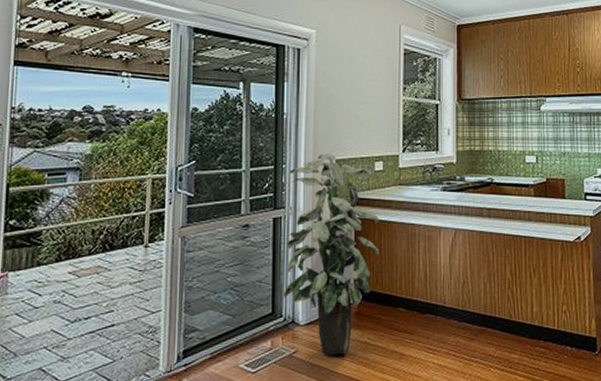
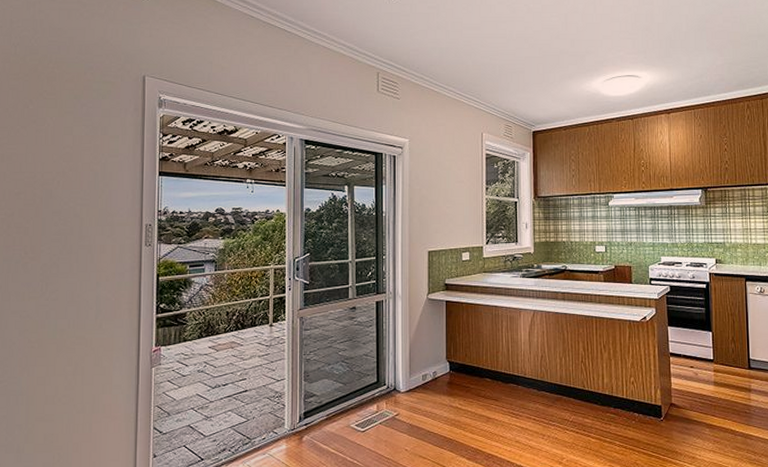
indoor plant: present [284,154,380,355] -> none [387,246,468,418]

